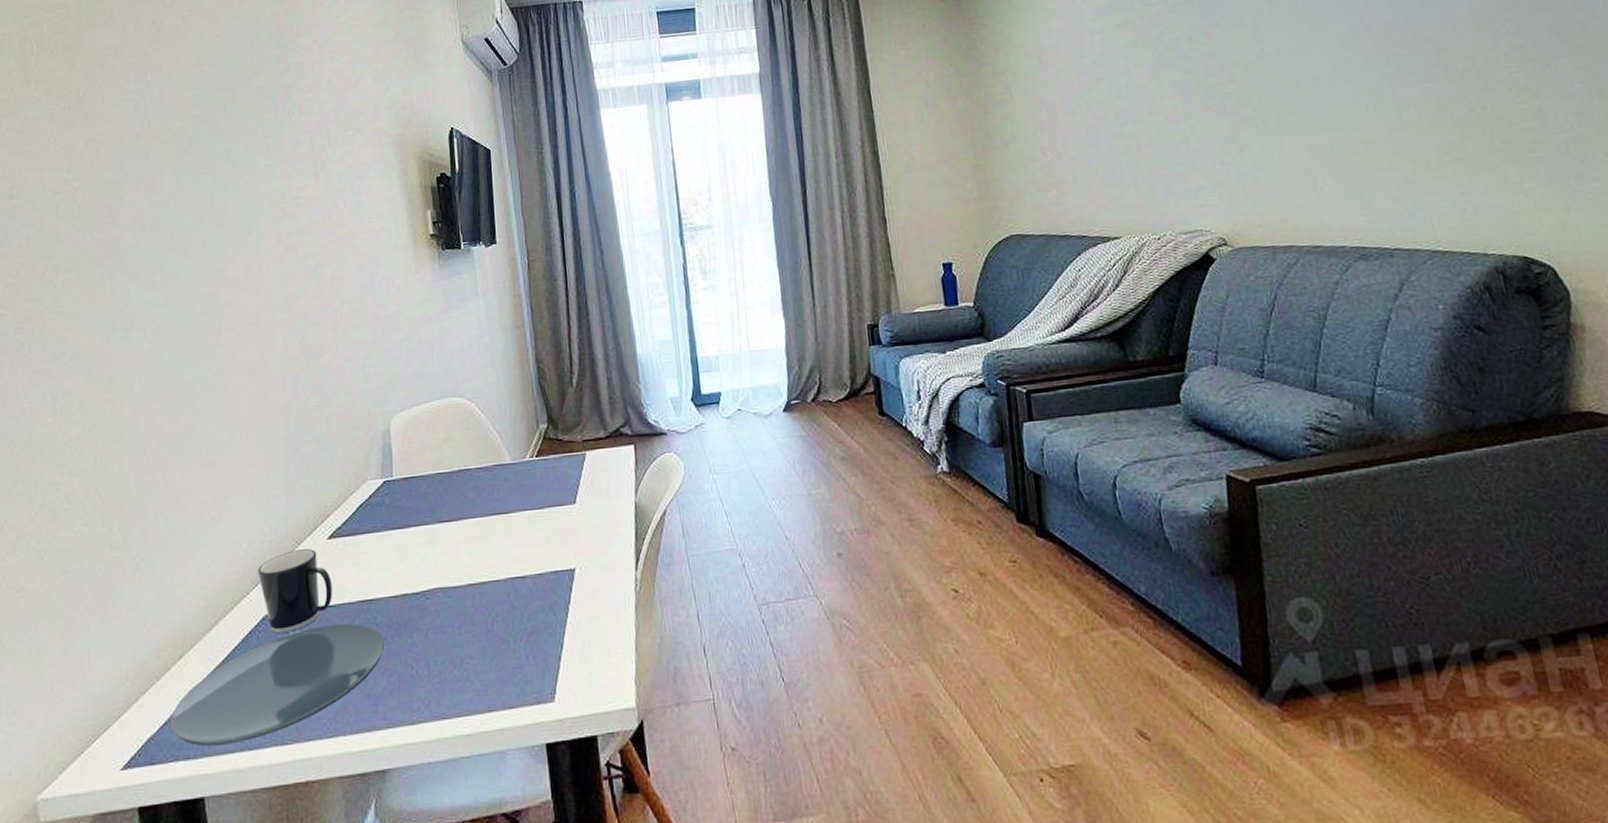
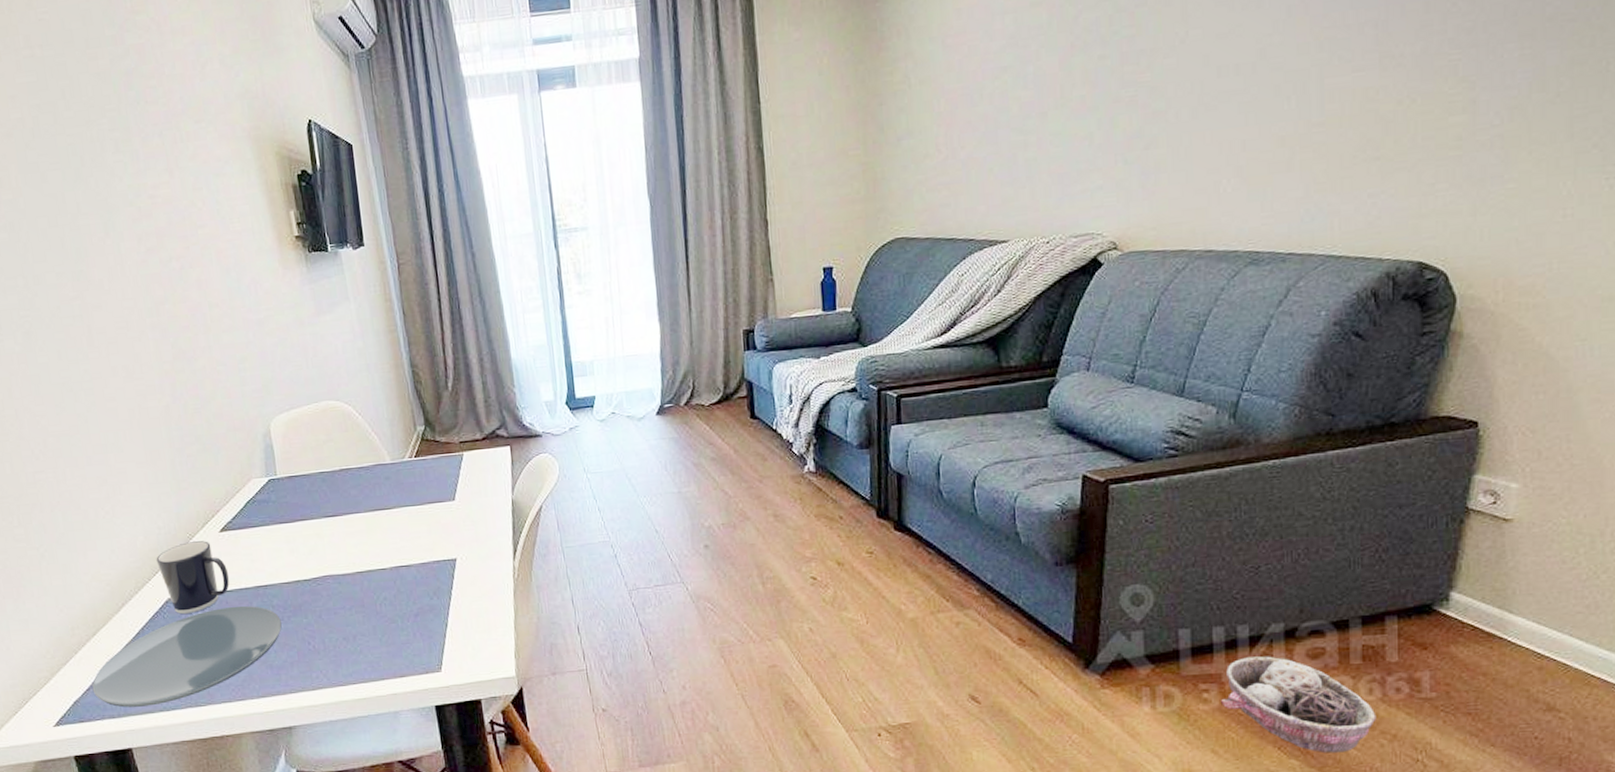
decorative basket: none [1416,682,1595,803] -> present [1221,656,1376,753]

